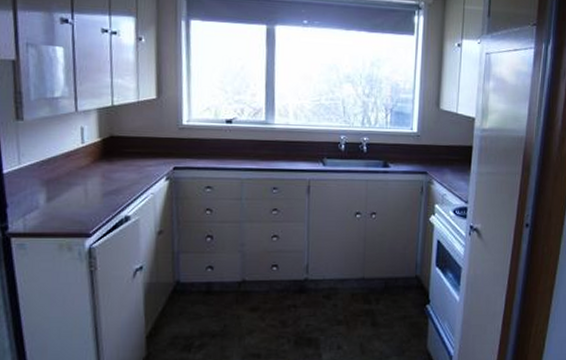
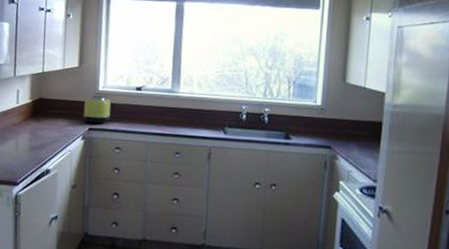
toaster: none [165,130,198,163] -> present [83,95,111,125]

